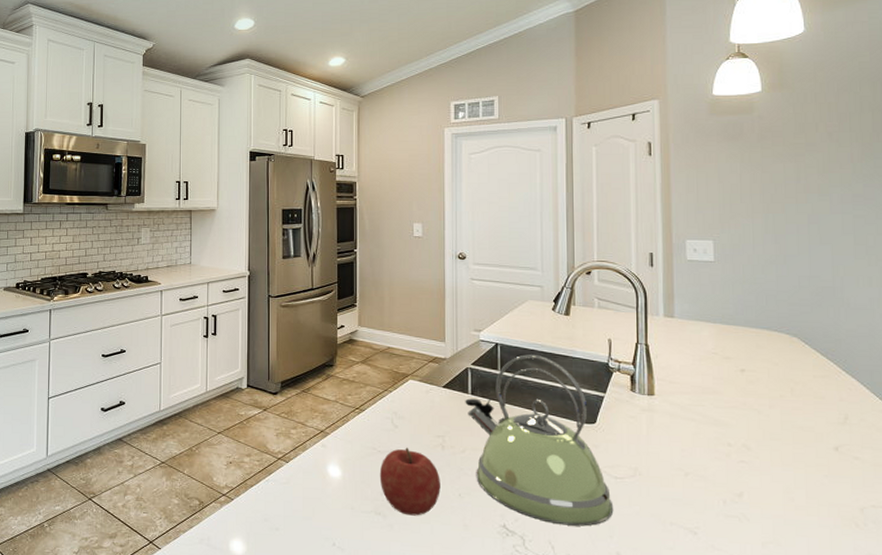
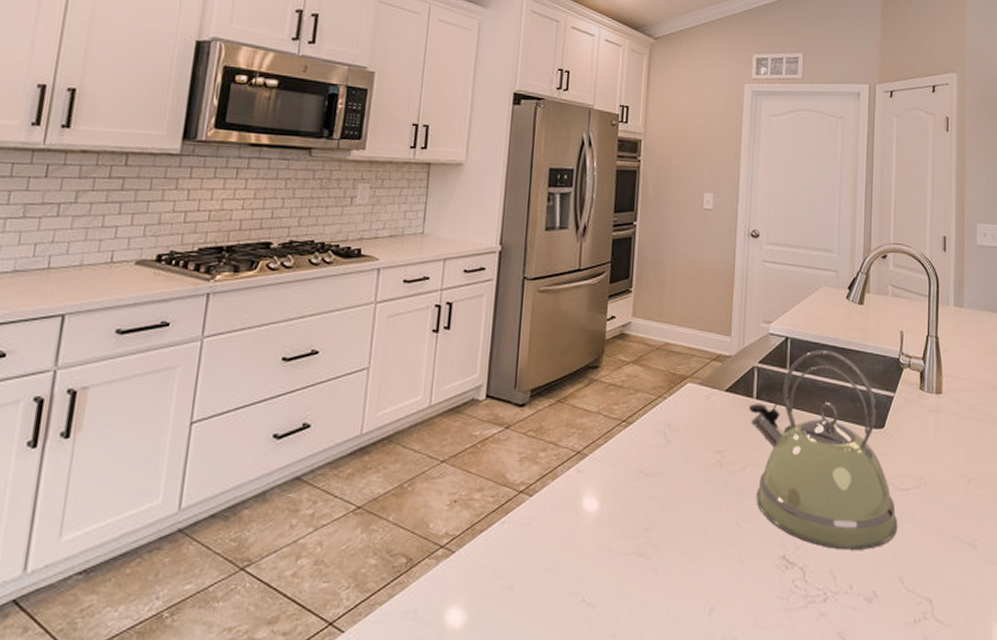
fruit: present [379,447,441,516] -> none [645,467,716,554]

